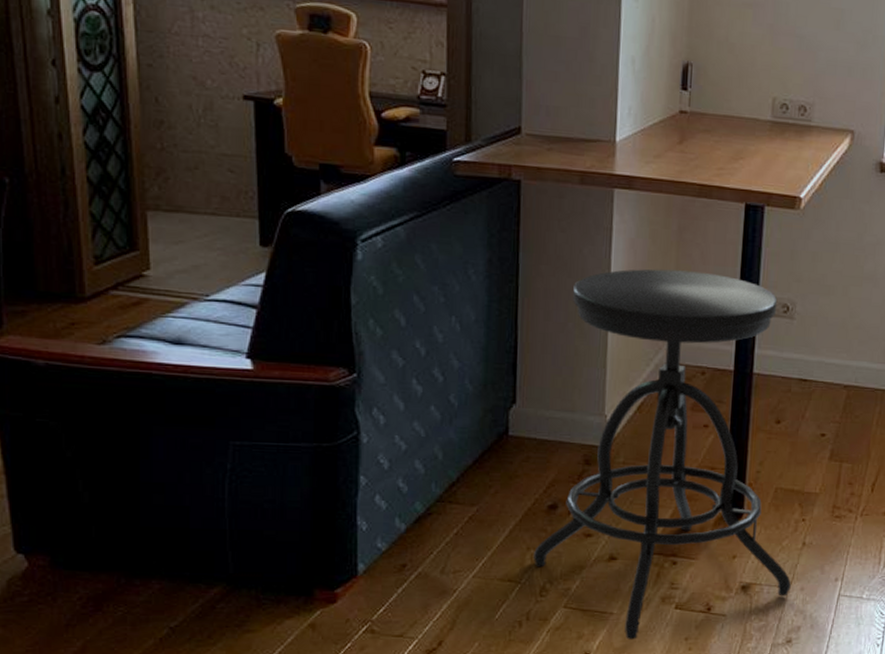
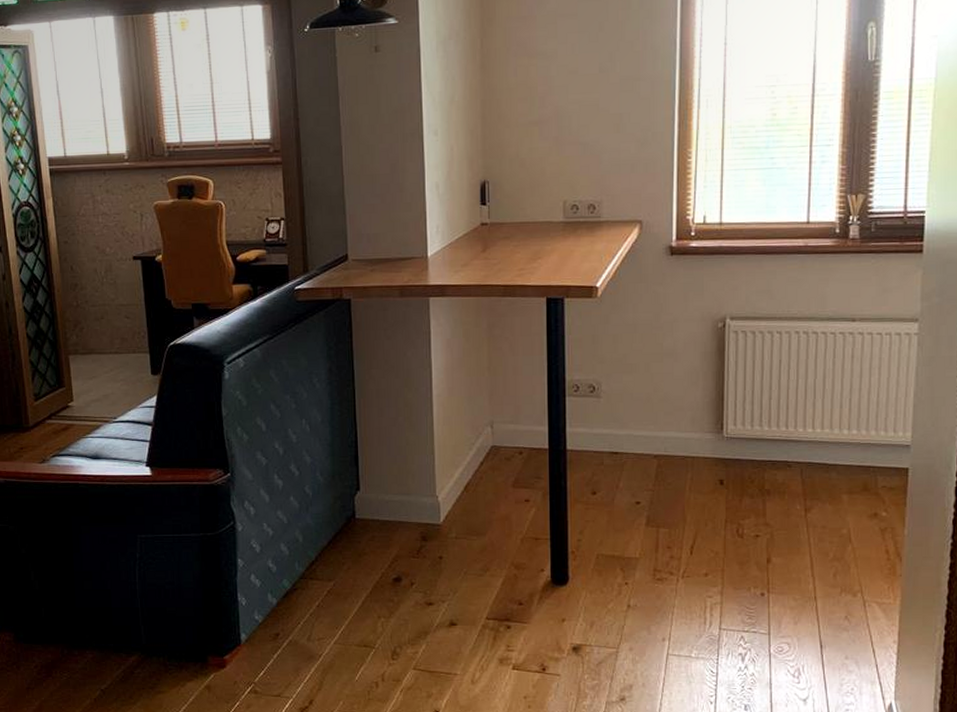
stool: present [534,269,791,640] -> none [384,362,620,698]

